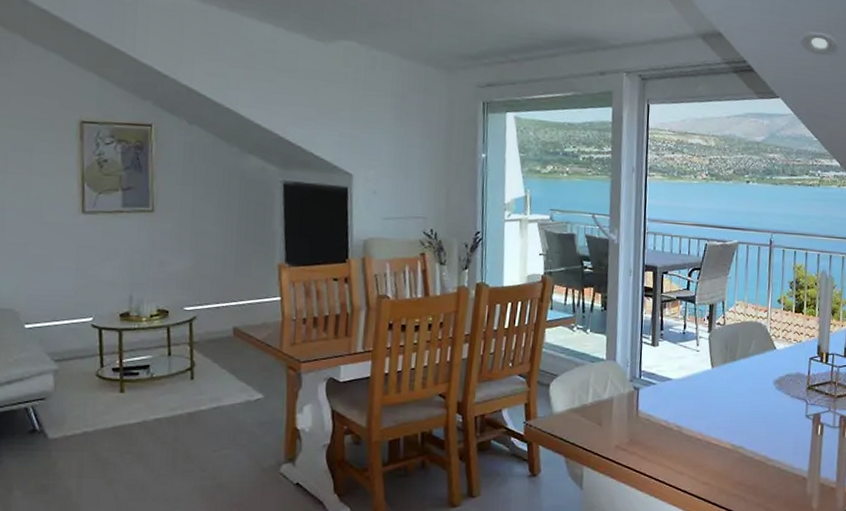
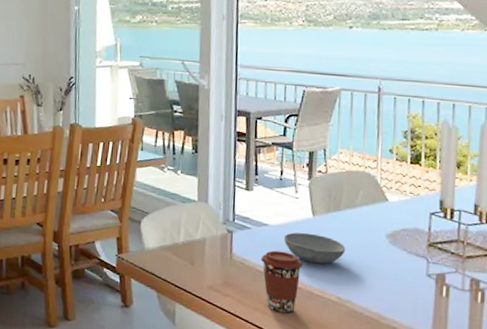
coffee cup: none [664,404,703,465] -> present [260,250,303,314]
bowl: none [685,384,740,413] -> present [283,232,346,264]

